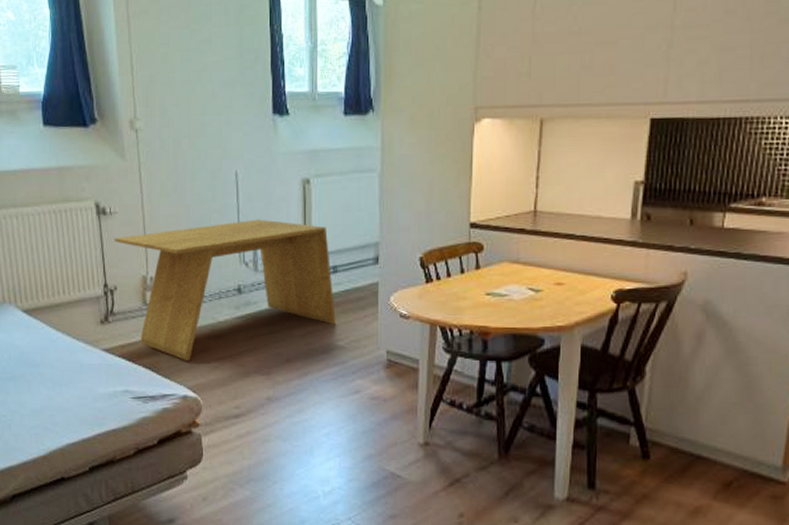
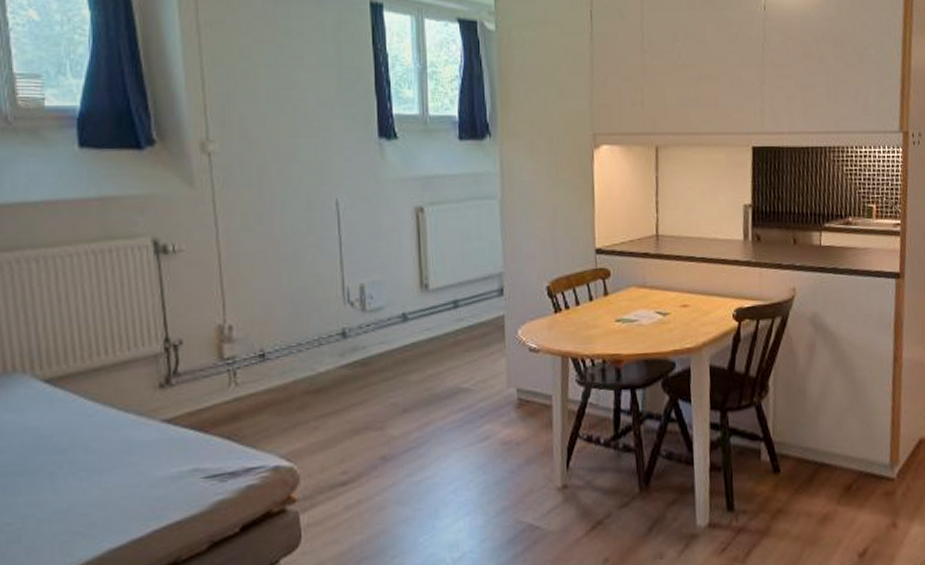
desk: present [113,219,336,360] -> none [178,252,459,423]

